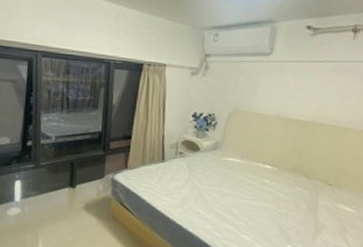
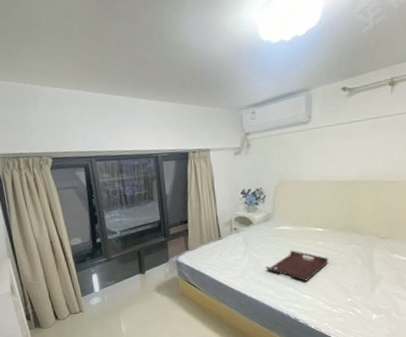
serving tray: none [207,184,274,221] -> present [265,250,329,281]

